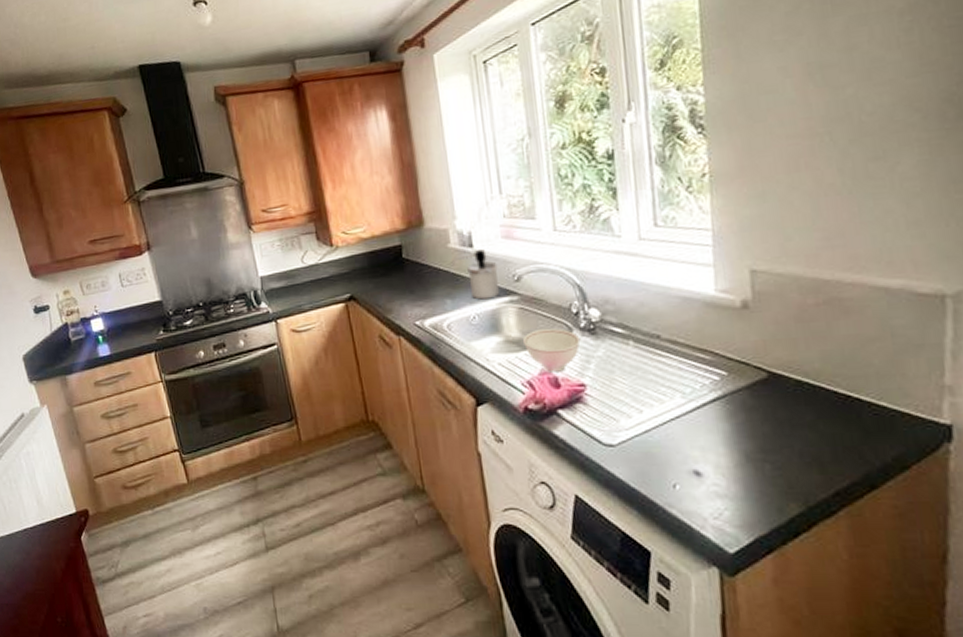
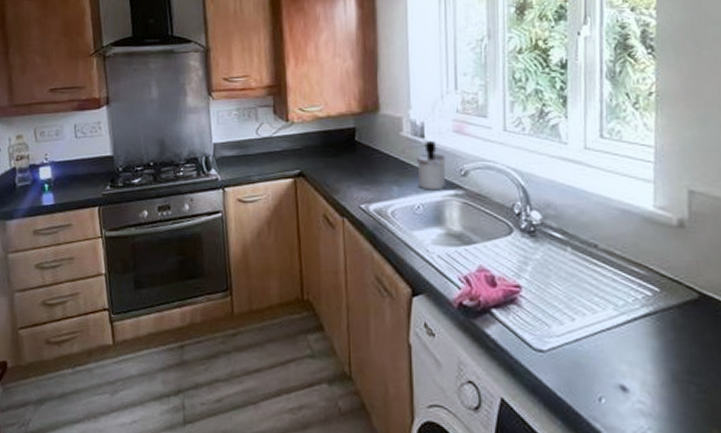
bowl: present [522,328,581,372] -> none [463,225,520,271]

